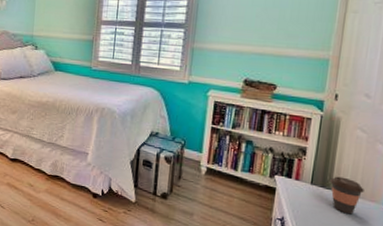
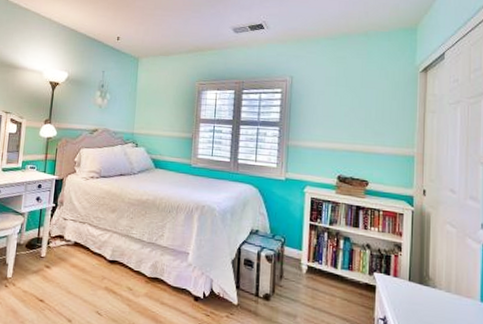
coffee cup: present [330,176,364,215] -> none [427,272,460,312]

